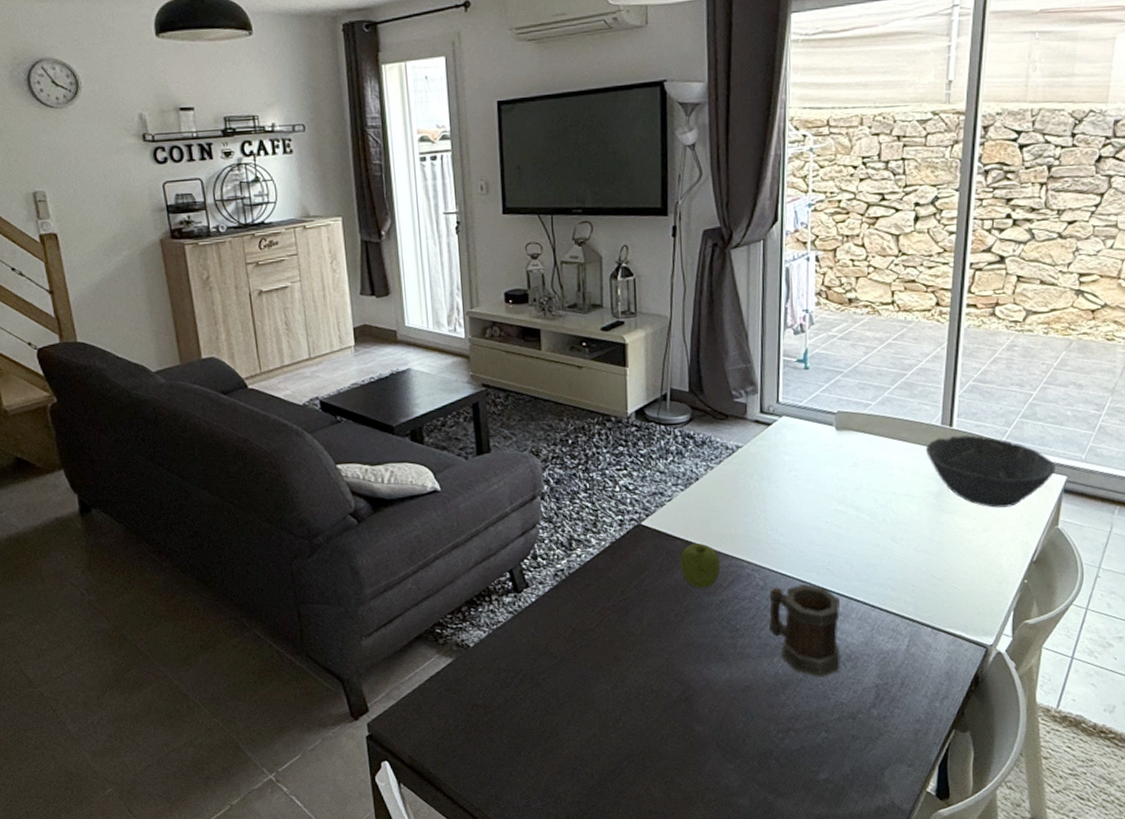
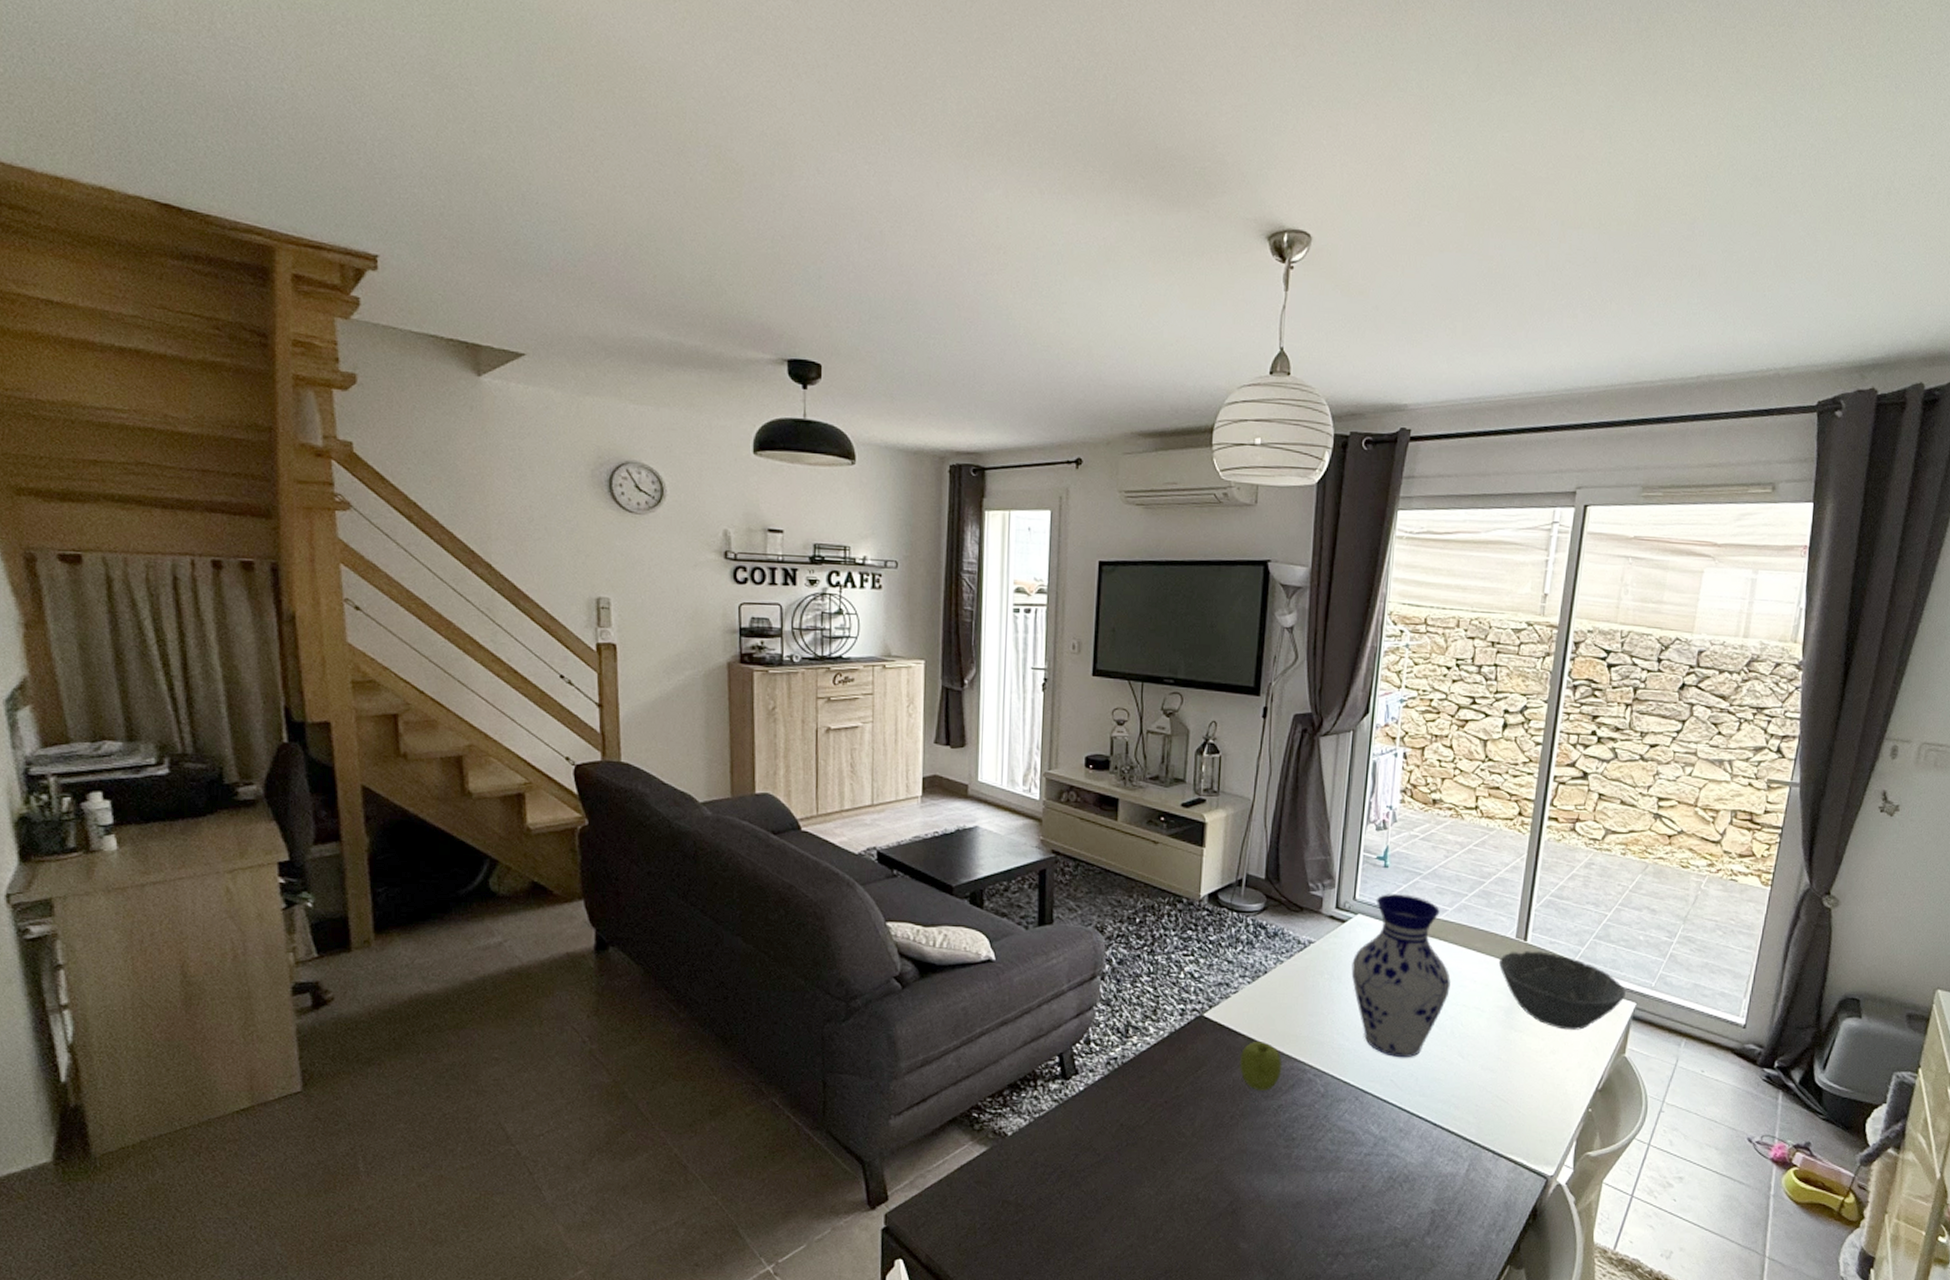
mug: present [768,584,840,678] -> none [1326,1095,1401,1198]
vase: none [780,392,879,548] -> present [1351,893,1451,1058]

